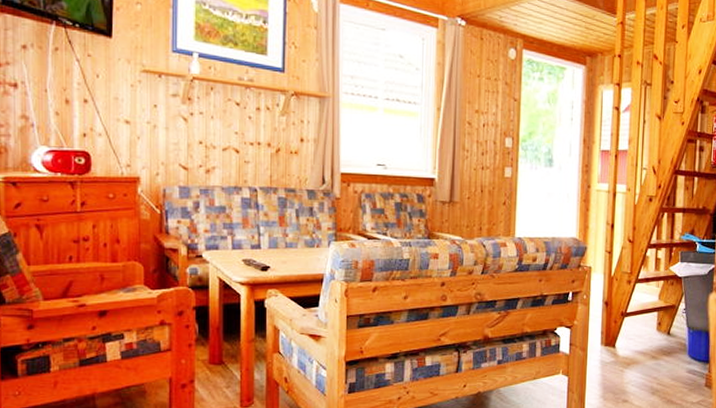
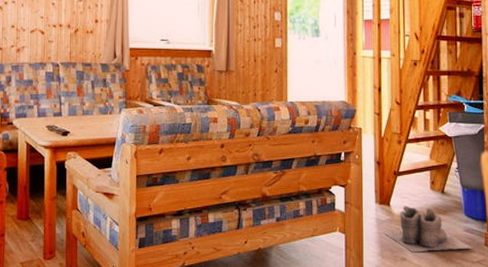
boots: none [606,347,693,394] -> present [382,206,472,253]

